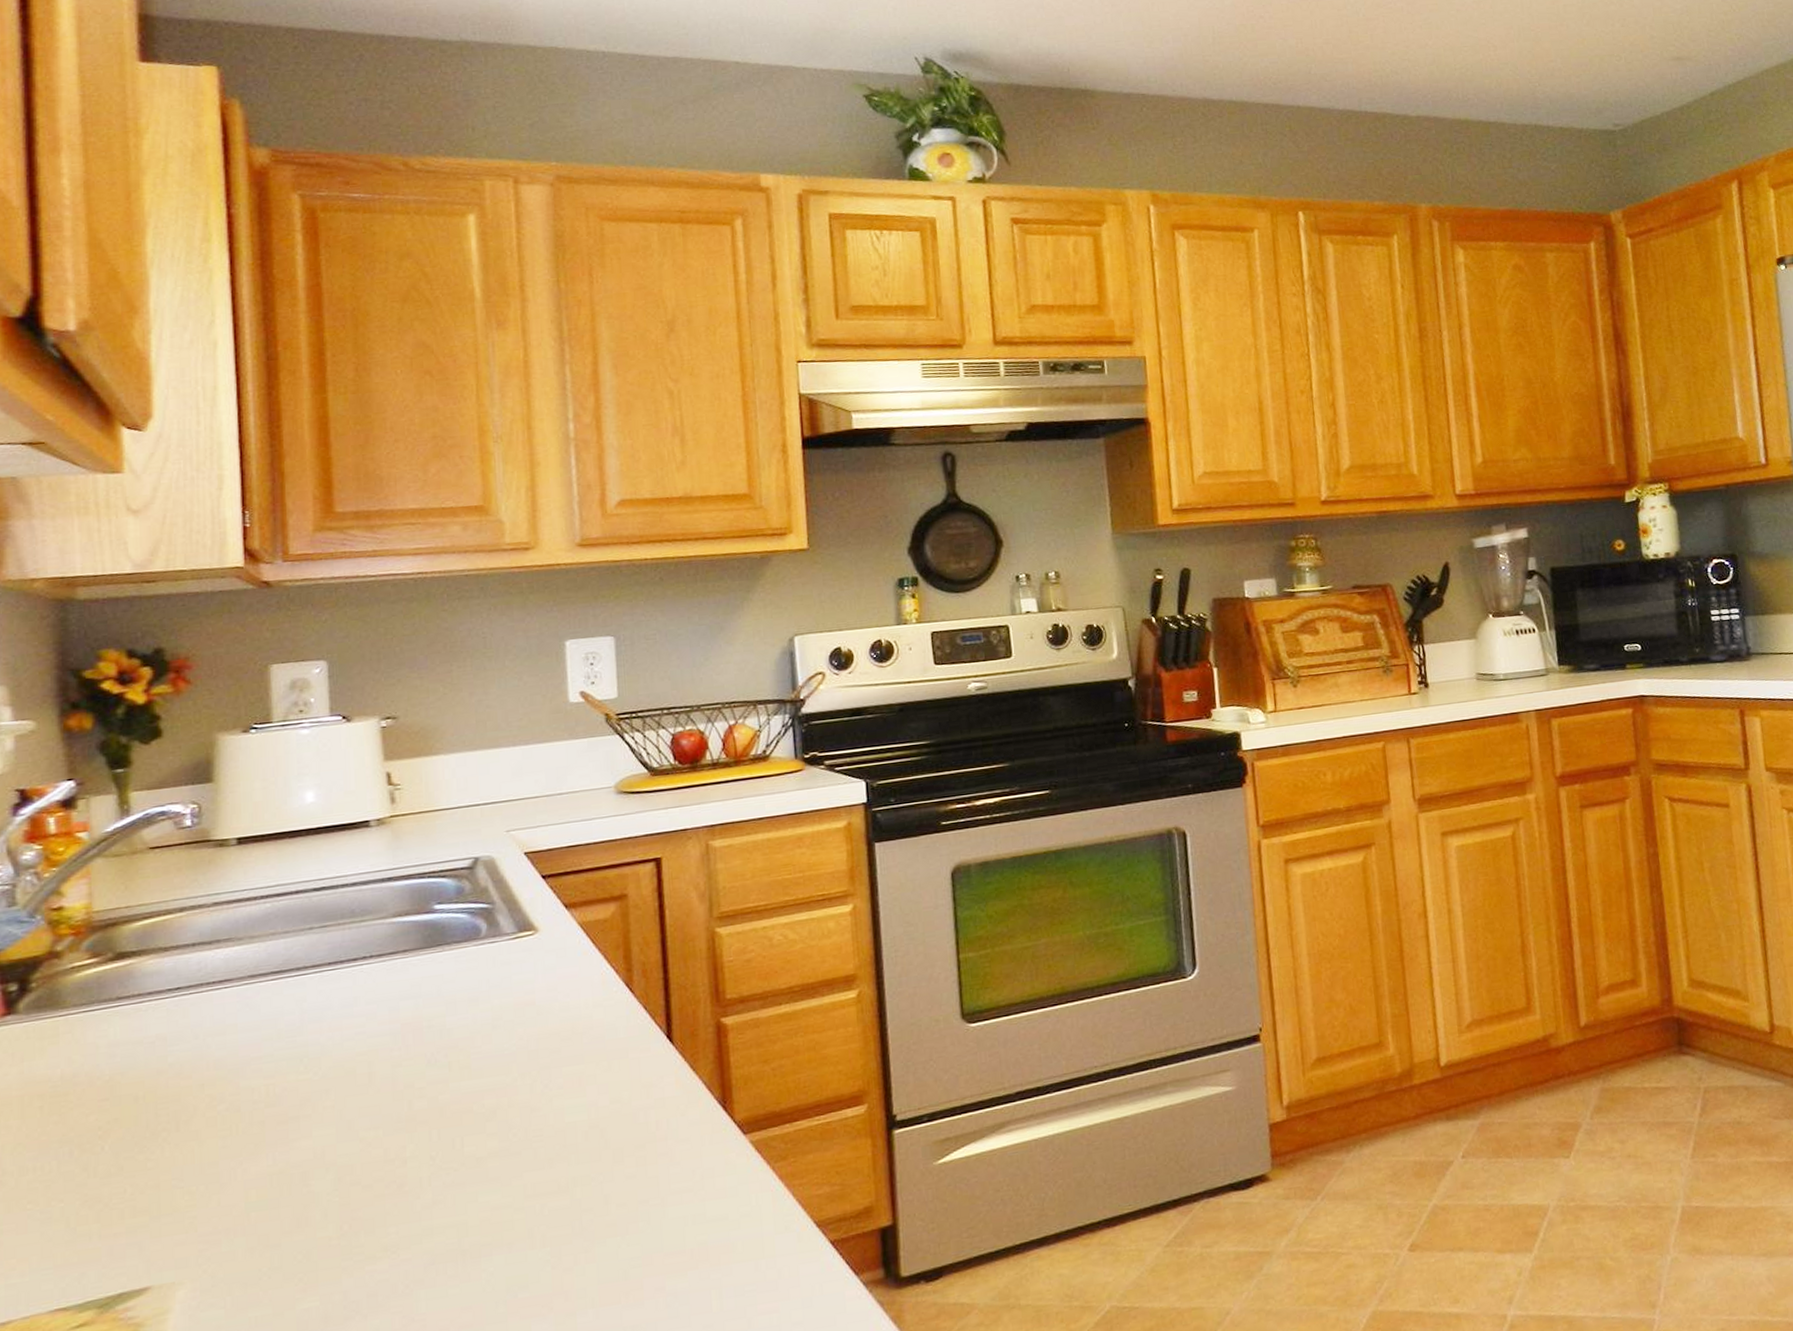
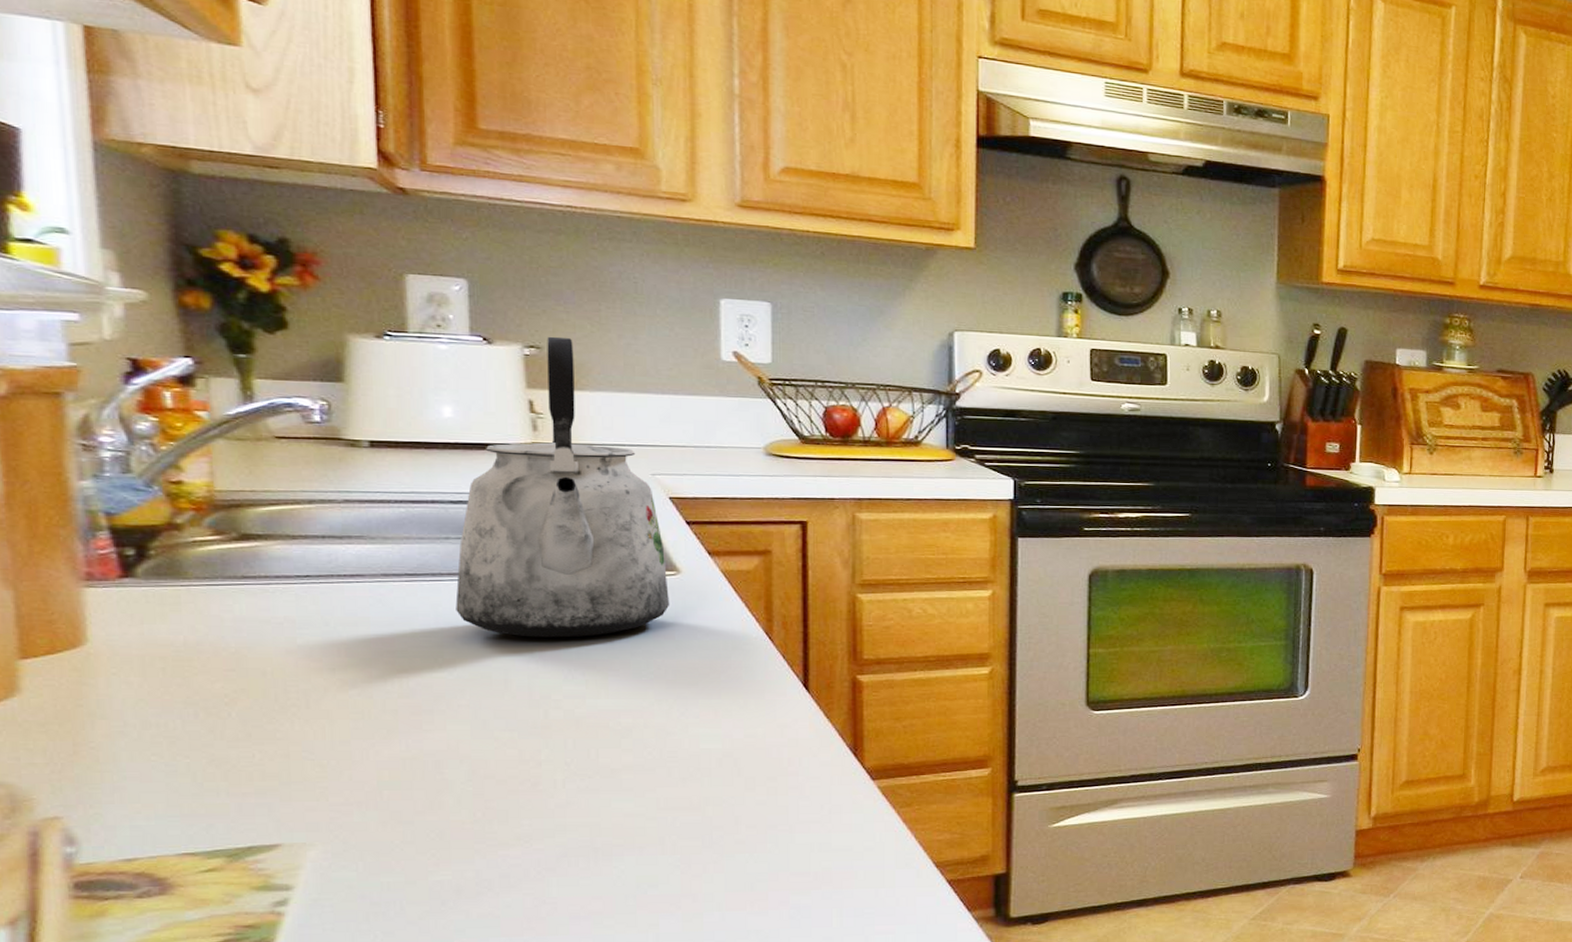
kettle: none [319,704,530,1024] -> present [455,336,670,638]

